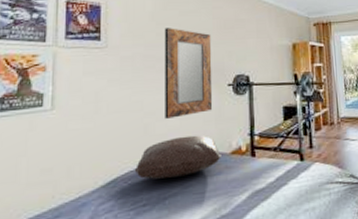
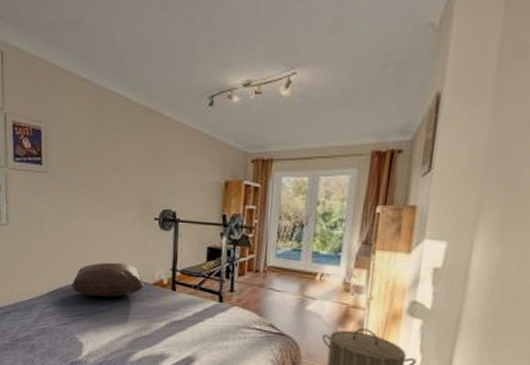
home mirror: present [164,28,213,119] -> none [96,156,141,245]

